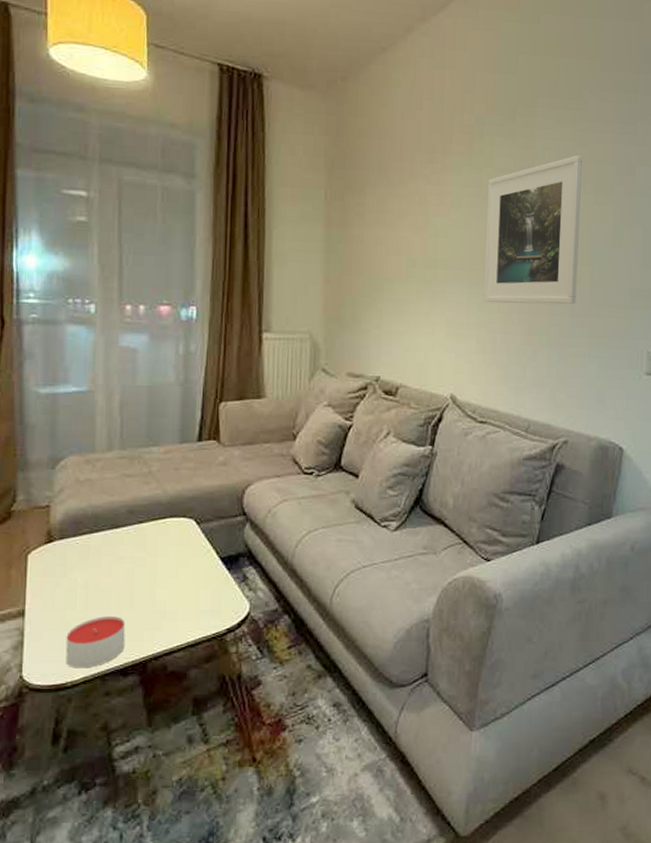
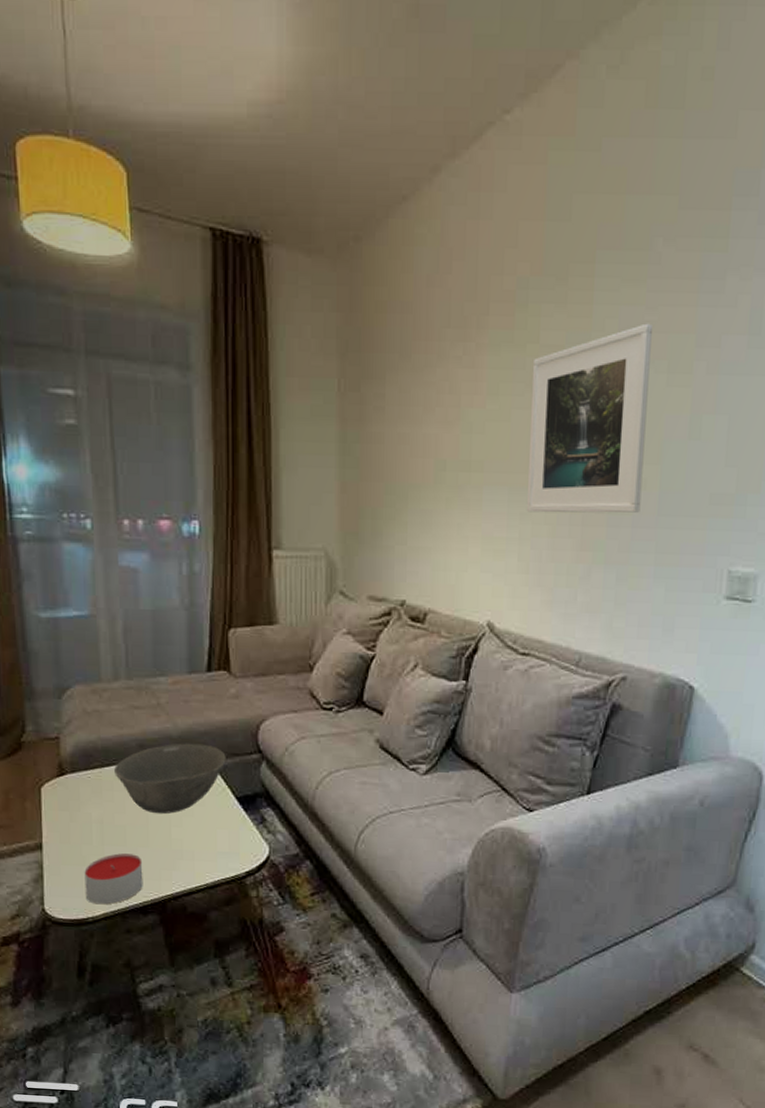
bowl: none [103,508,212,577] -> present [114,743,226,814]

